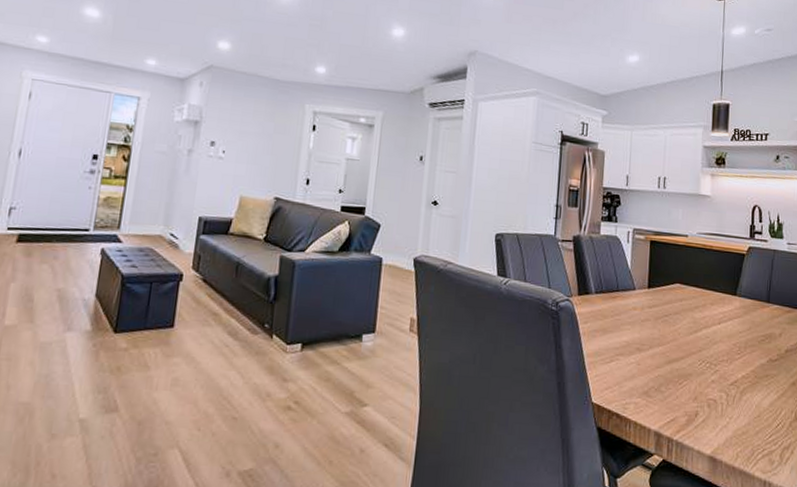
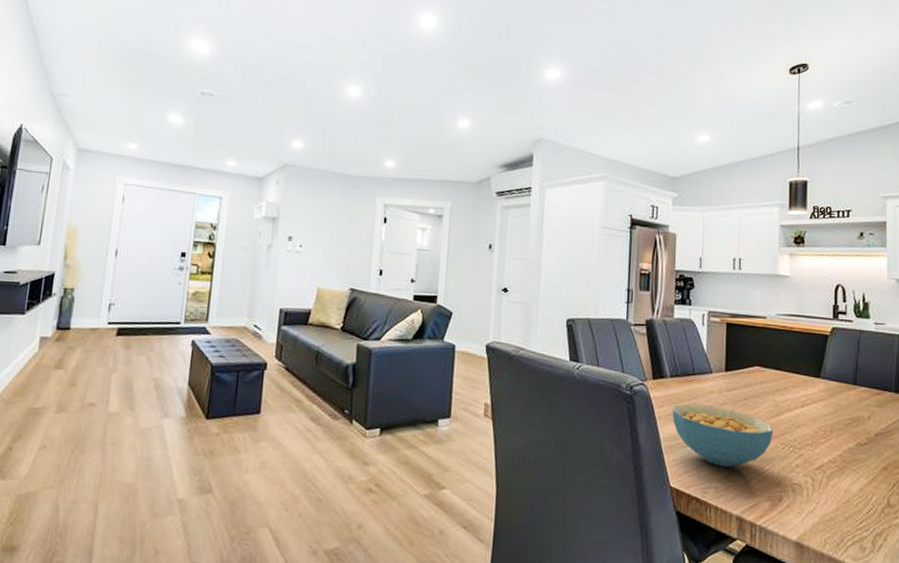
cereal bowl: none [596,319,692,383] -> present [672,403,774,467]

